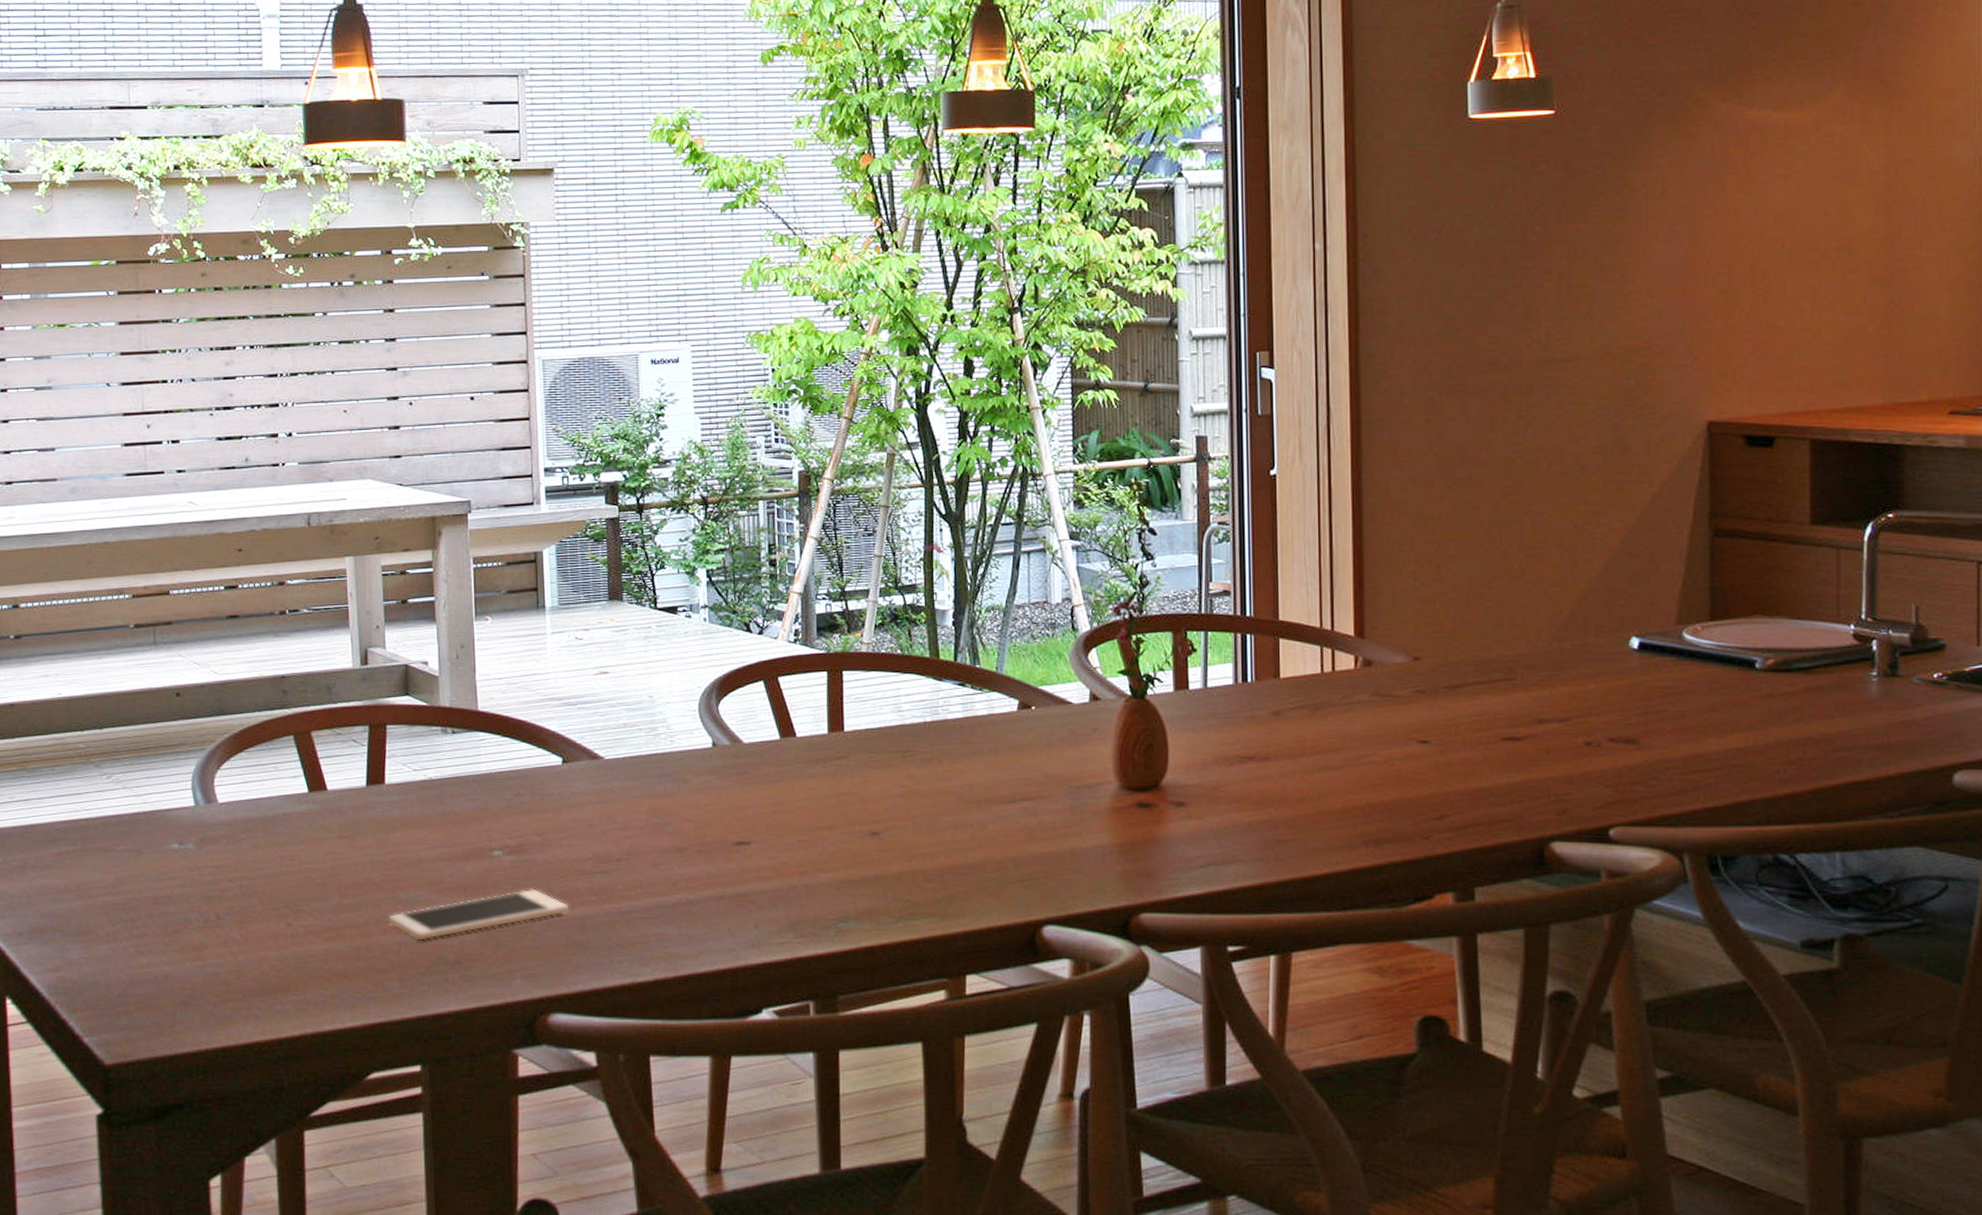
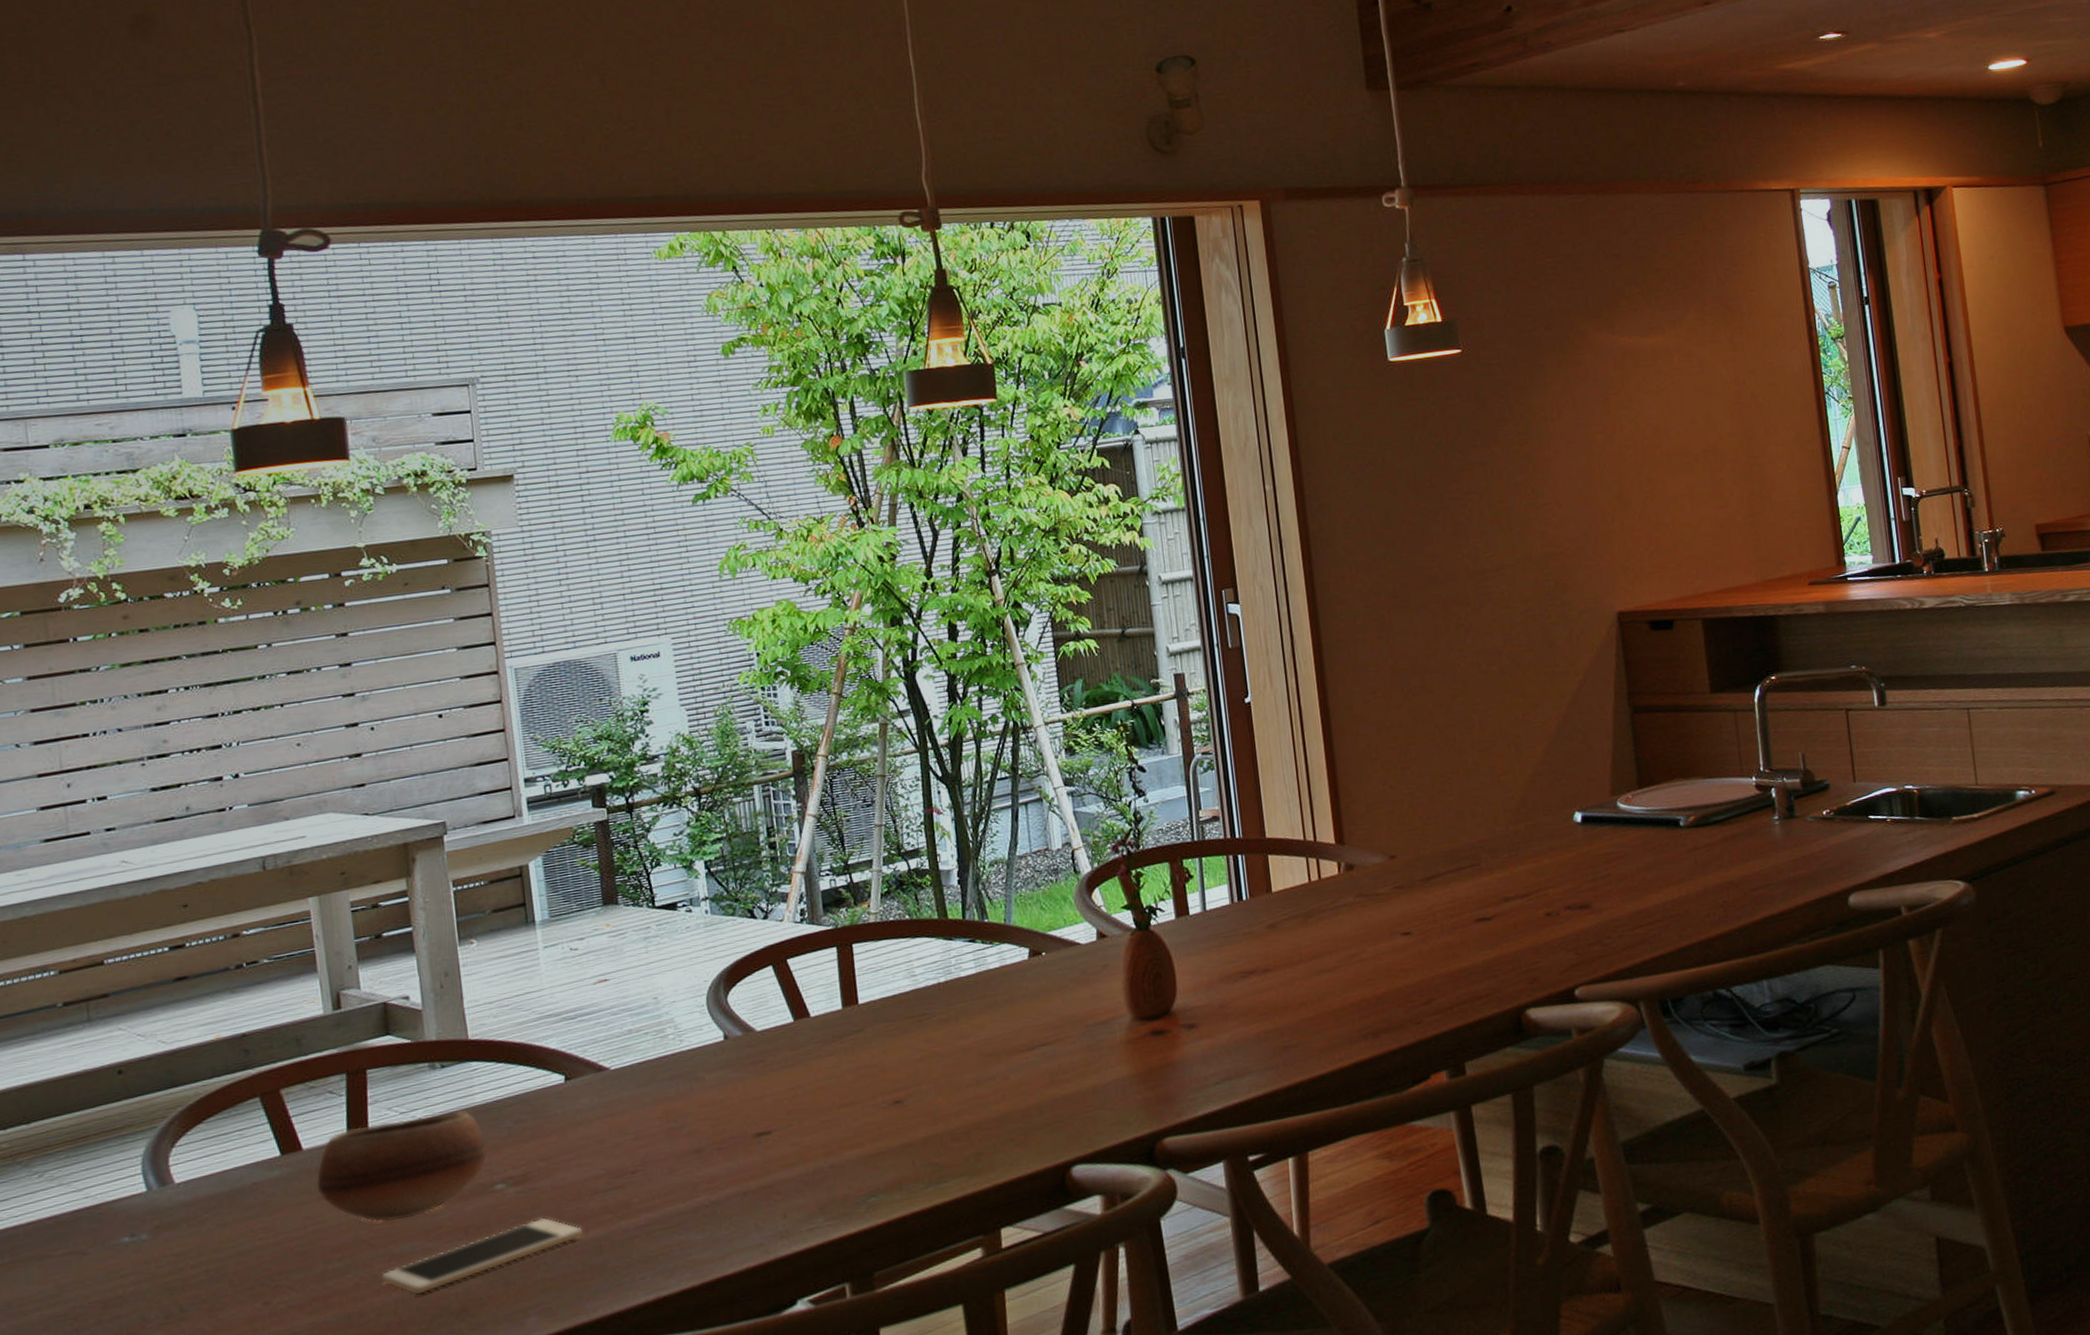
bowl: none [337,776,487,869] -> present [316,1109,487,1222]

